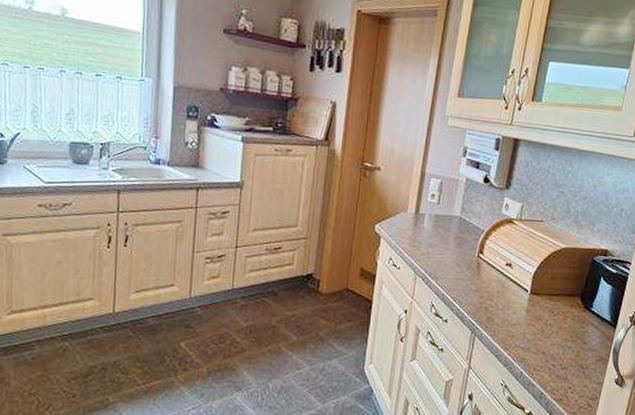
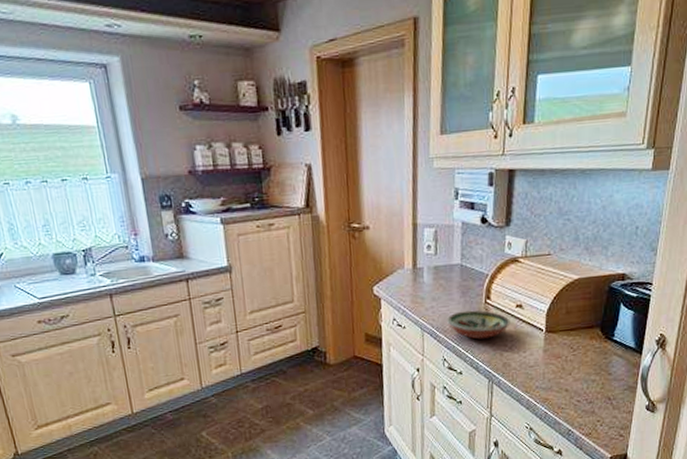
decorative bowl: none [440,261,499,291] -> present [447,310,510,340]

